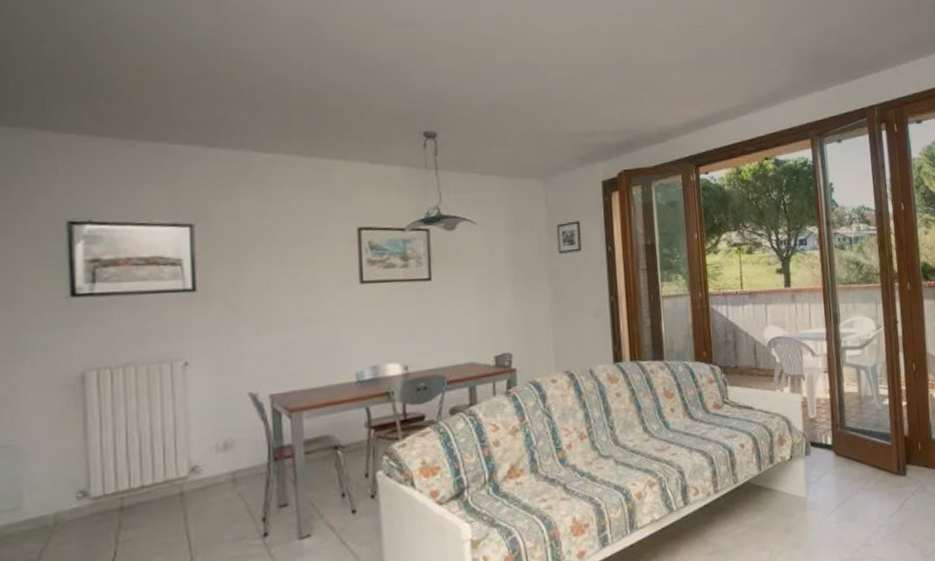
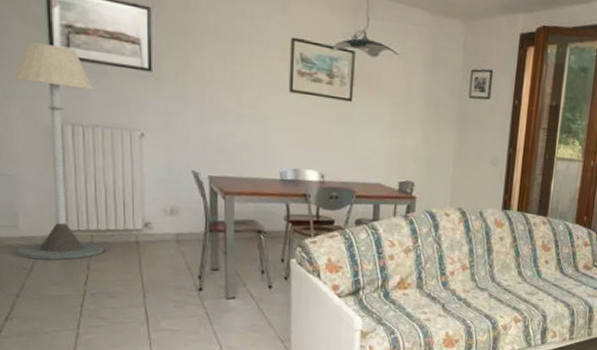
floor lamp: none [20,283,137,547] -> present [12,42,104,260]

